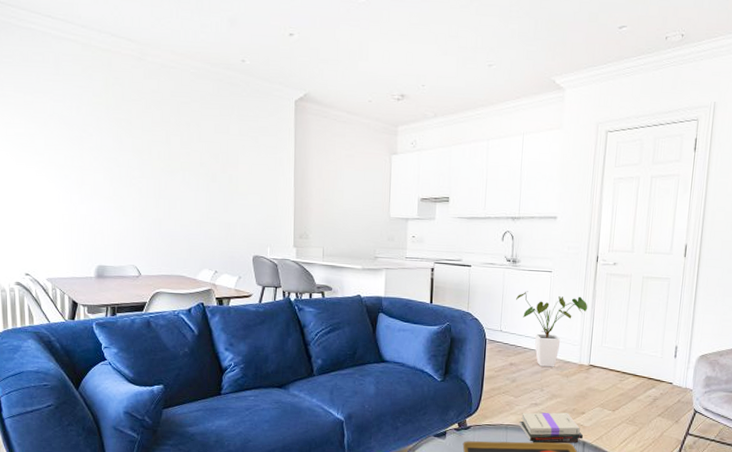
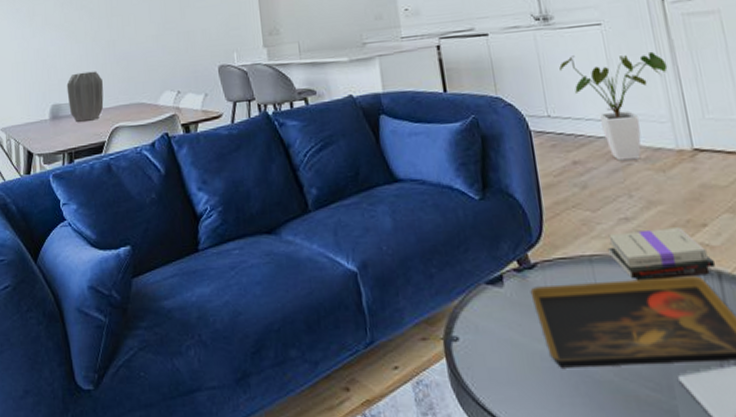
vase: none [112,242,147,285] -> present [66,71,104,123]

